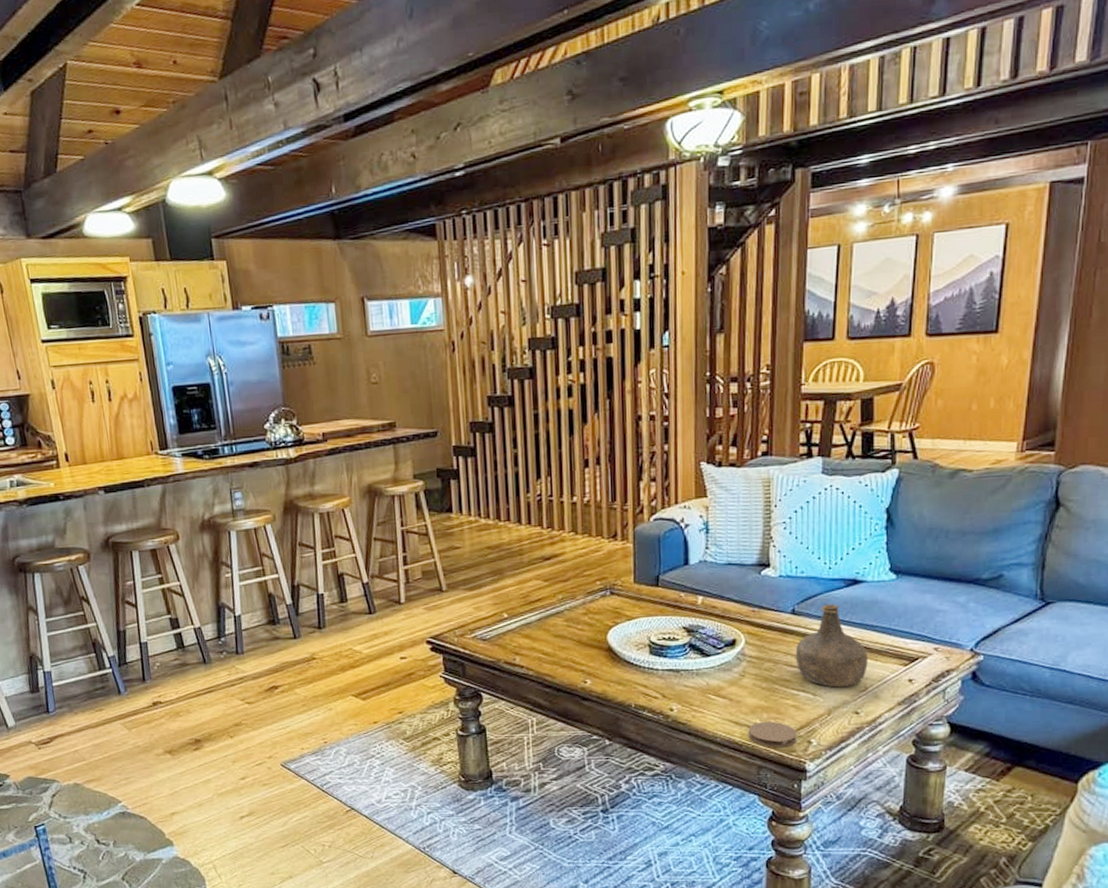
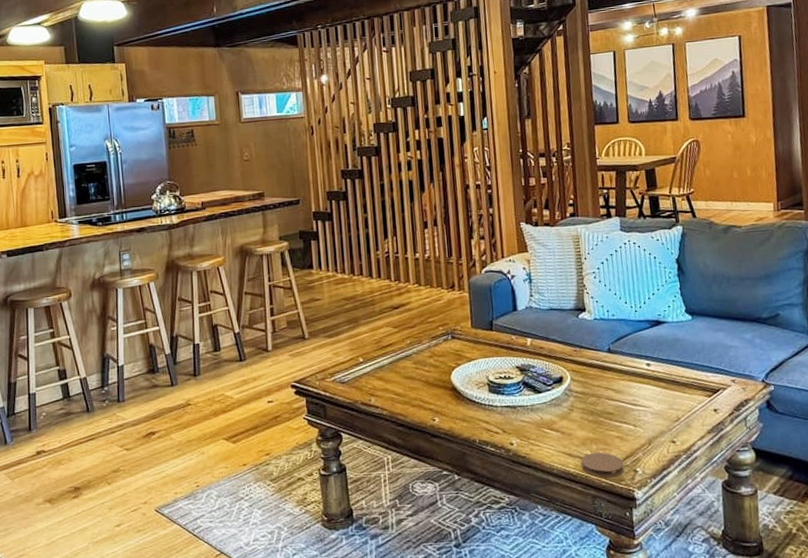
bottle: present [795,603,868,688] -> none [614,342,678,419]

